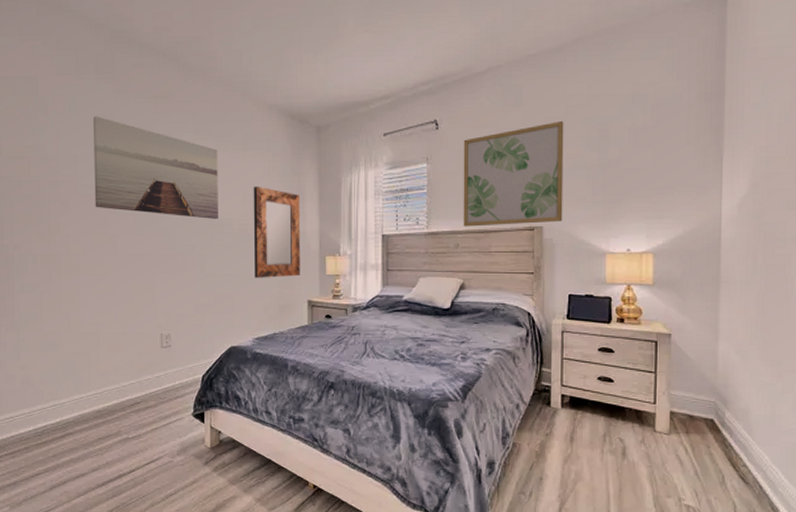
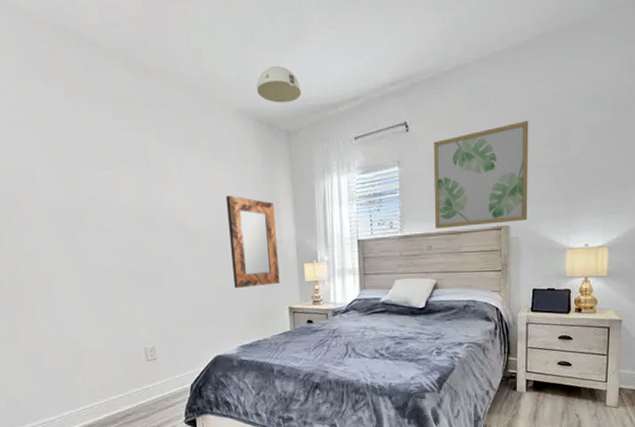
wall art: present [92,116,218,219] -> none [45,124,193,231]
ceiling light: none [291,66,333,100] -> present [257,66,301,103]

